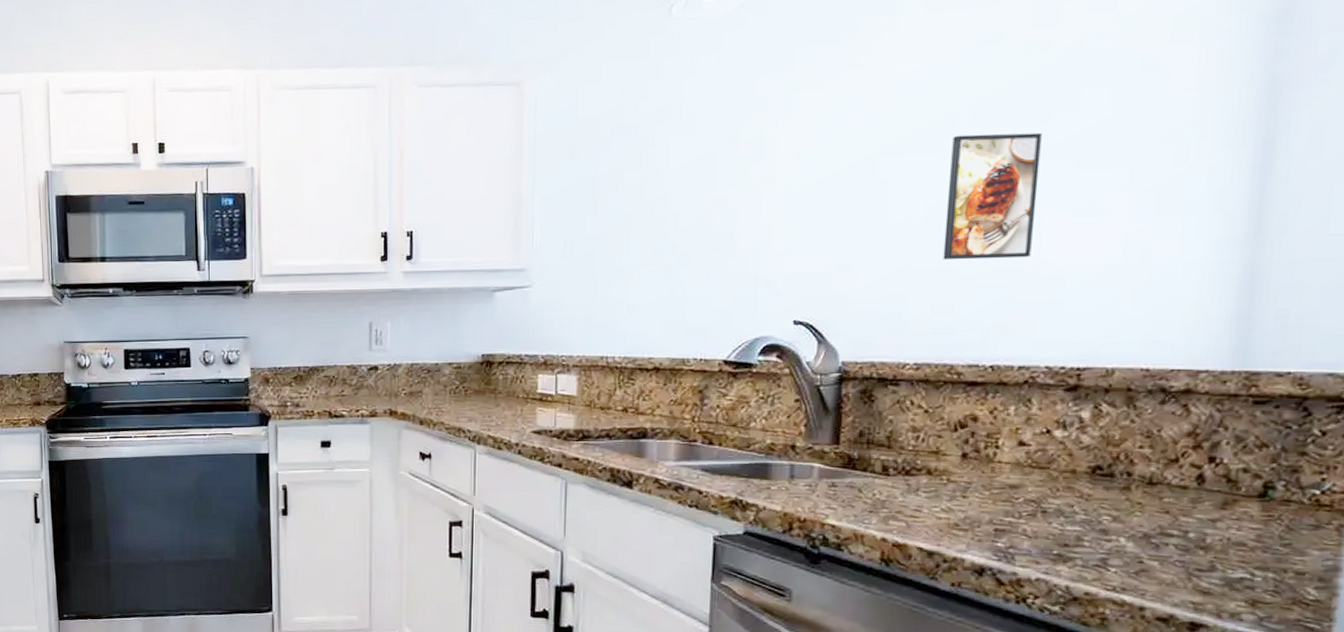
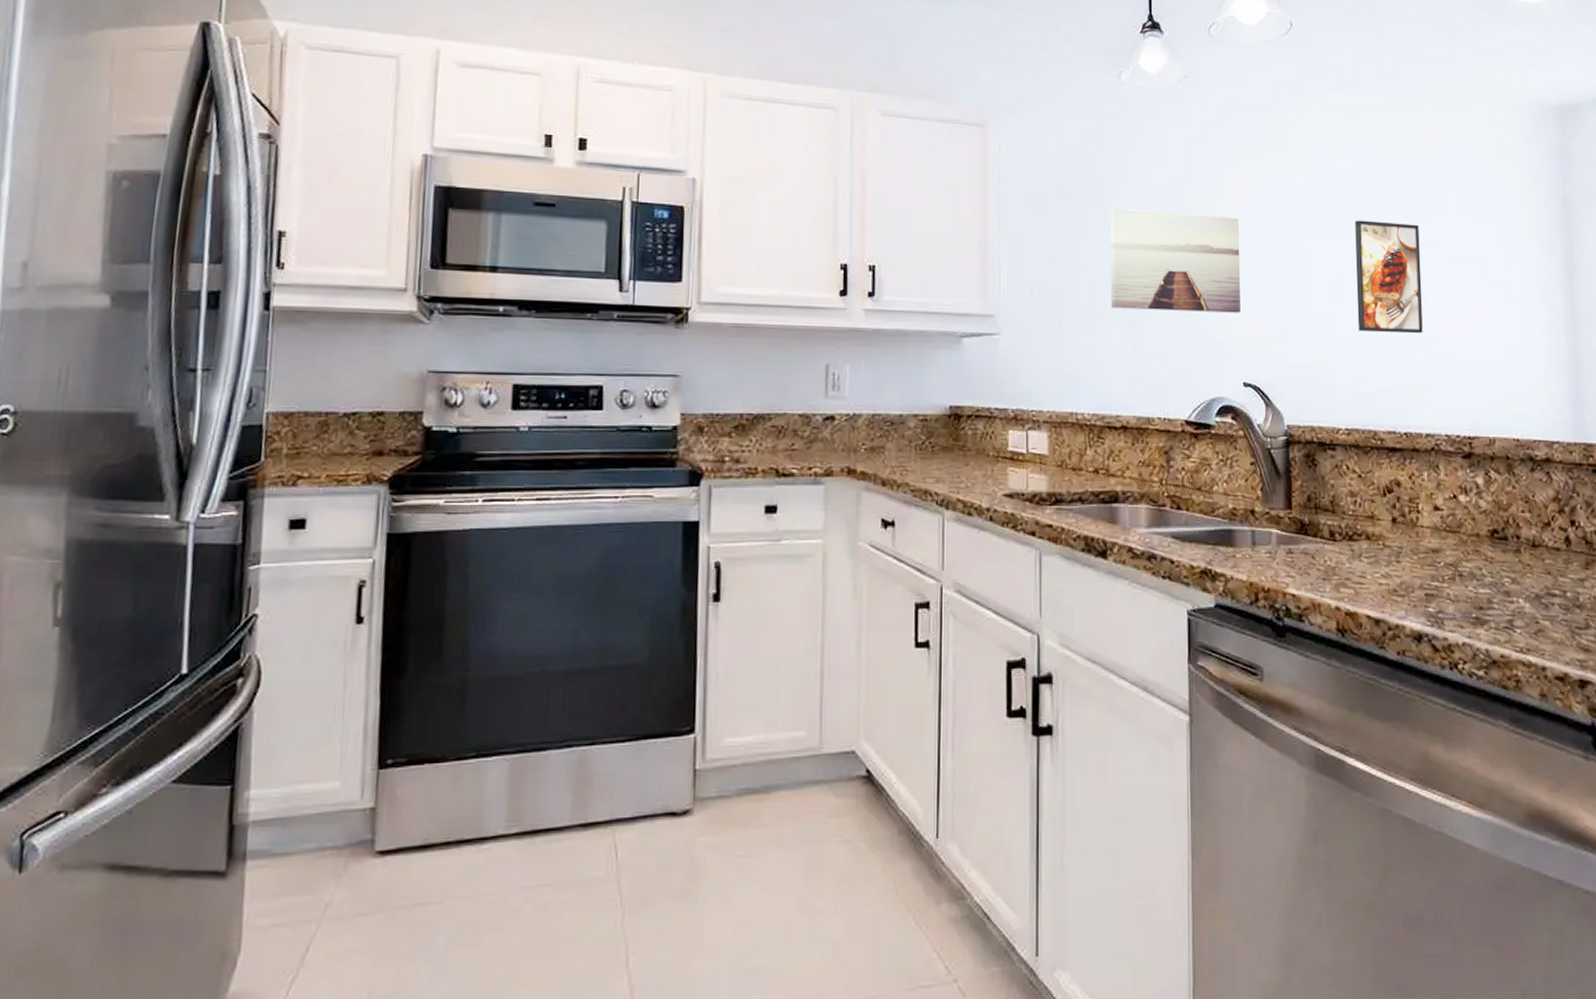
wall art: none [649,148,803,254] -> present [1110,208,1241,313]

